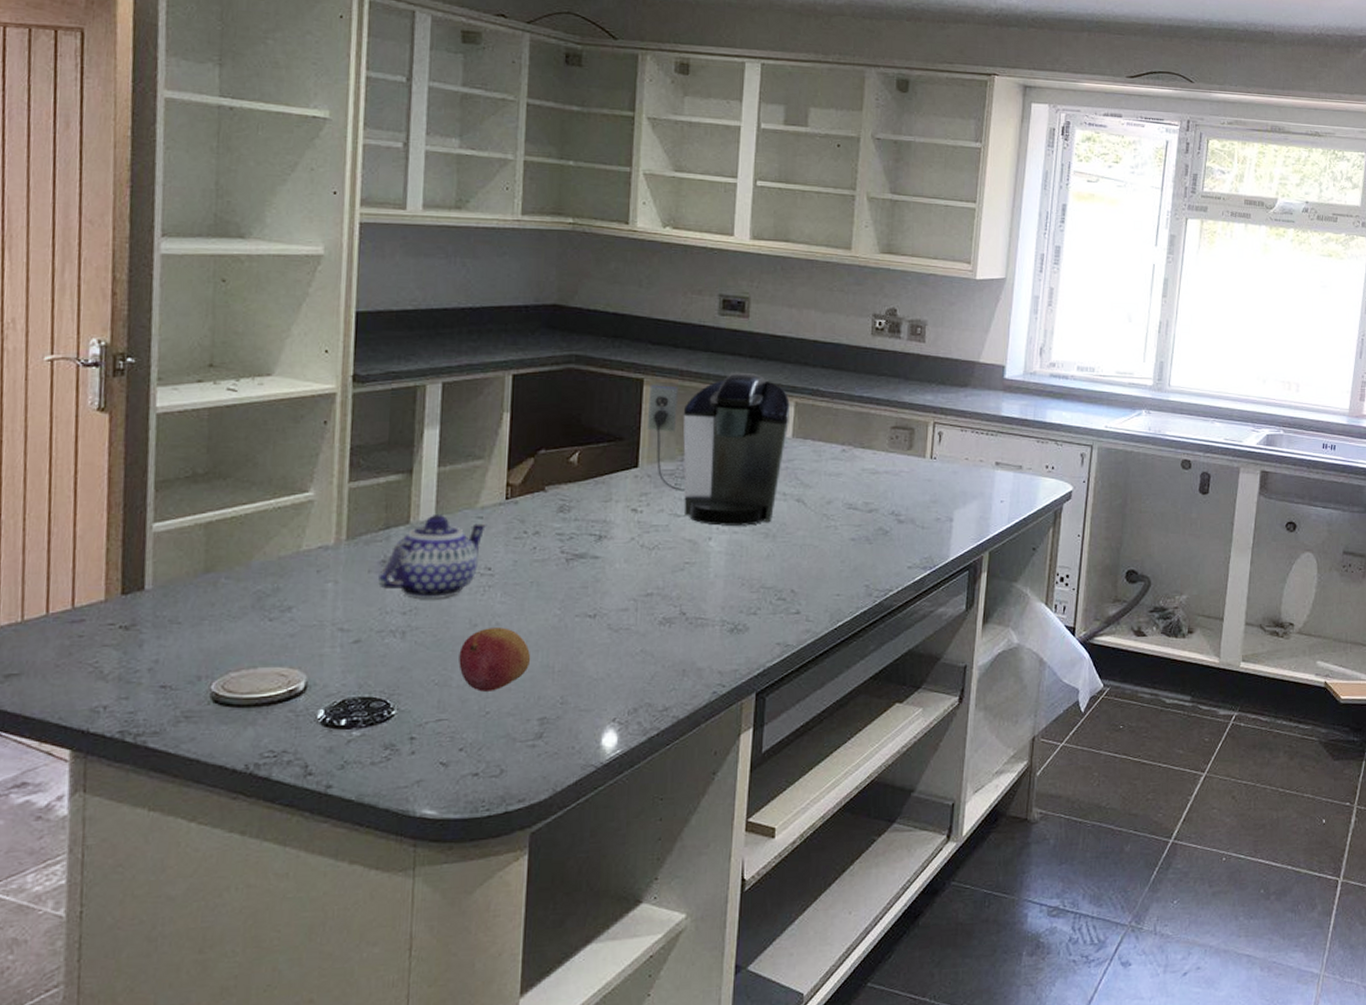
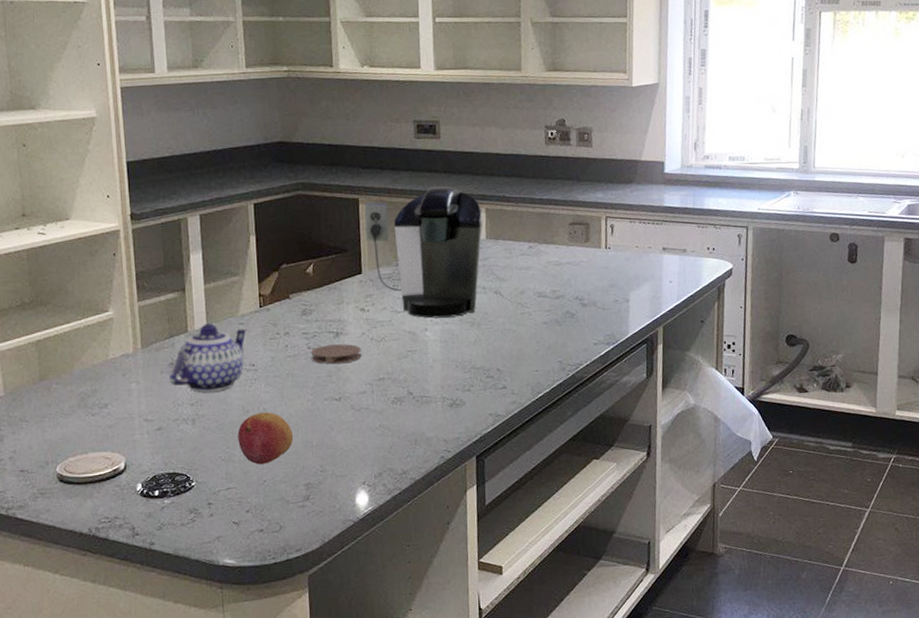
coaster: none [564,550,628,574] -> present [311,344,362,364]

